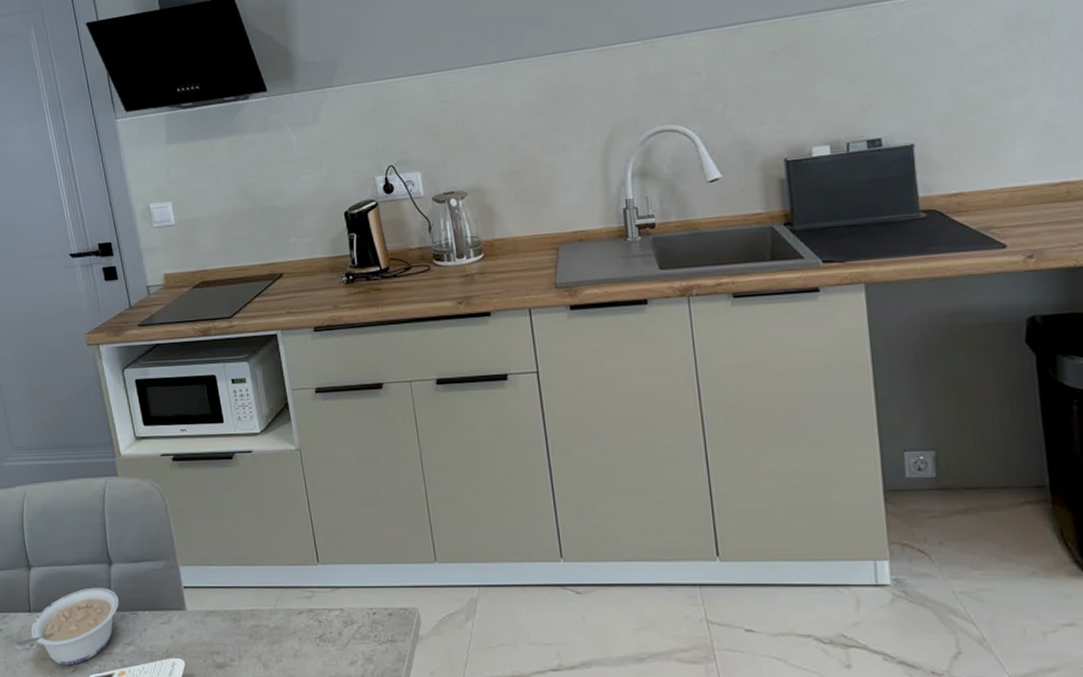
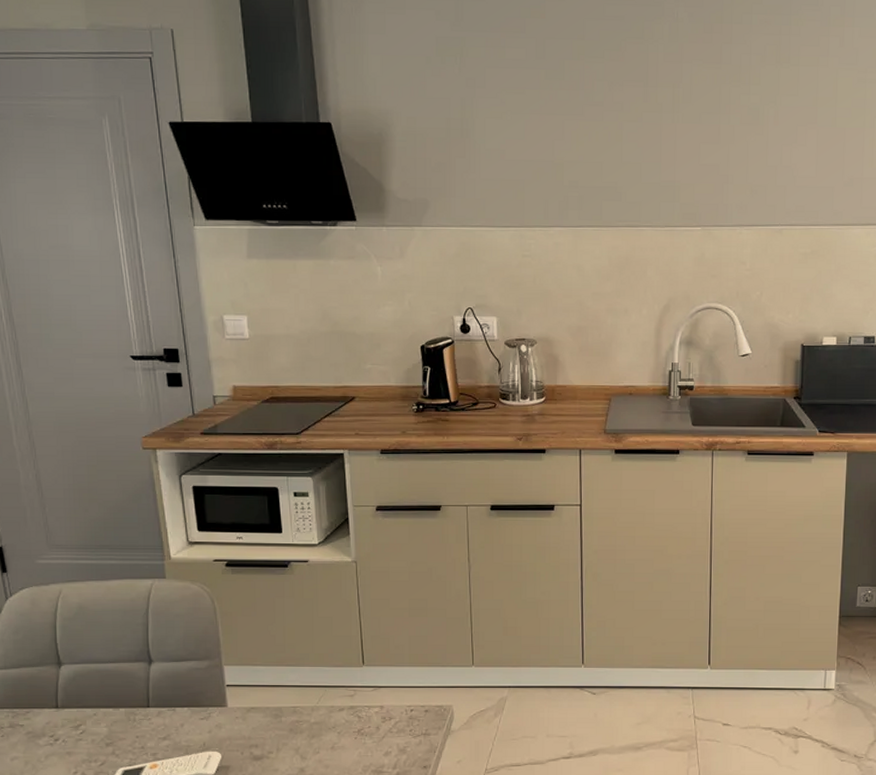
legume: present [15,587,119,666] -> none [38,685,157,760]

